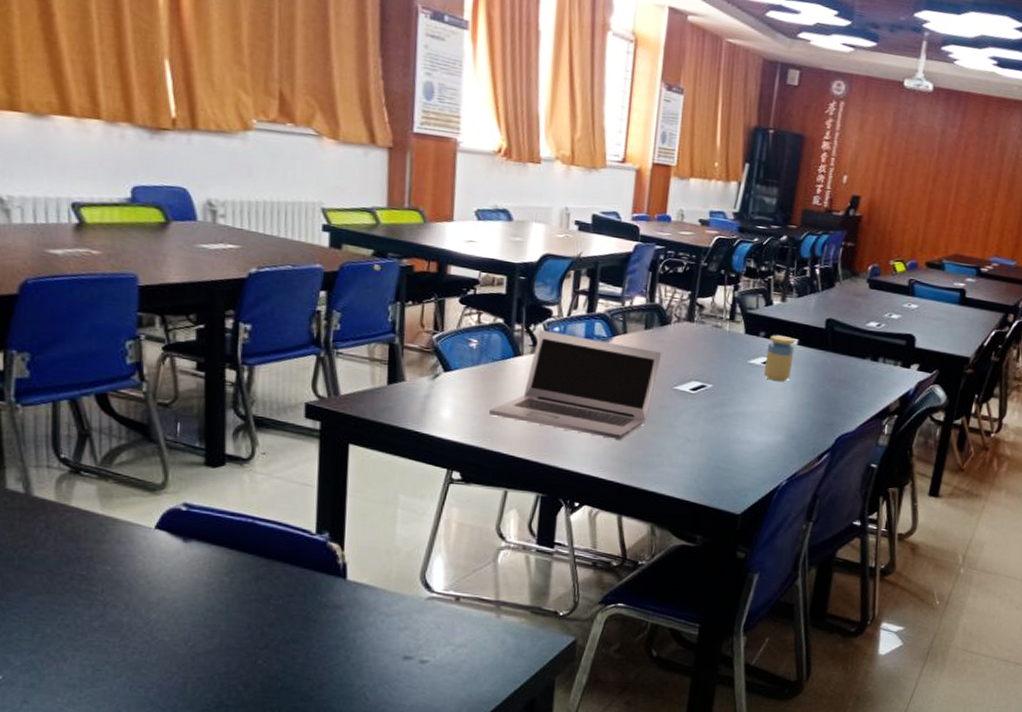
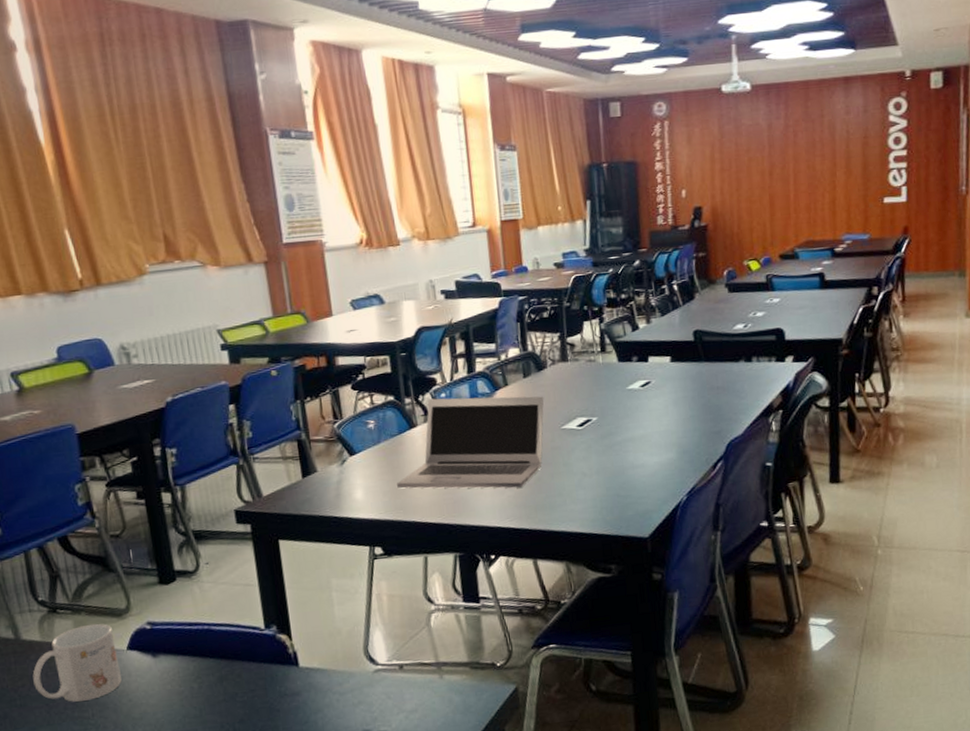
mug: none [39,493,143,575] -> present [32,623,122,702]
jar: present [763,335,795,381] -> none [642,356,670,401]

